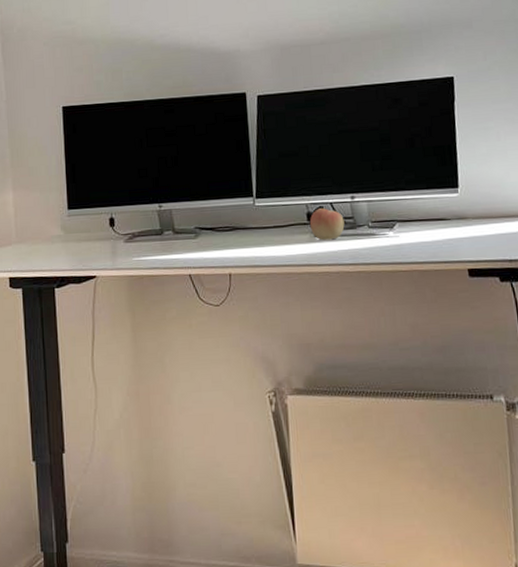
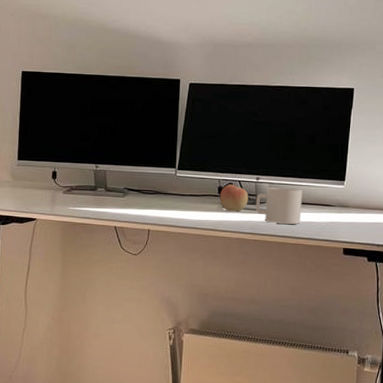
mug: none [353,204,411,249] -> present [255,187,302,224]

